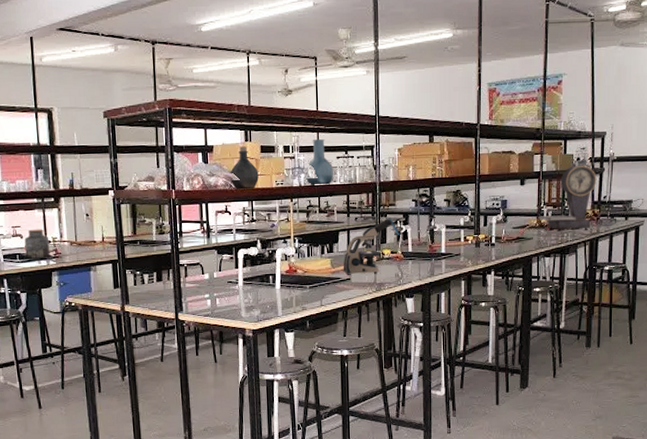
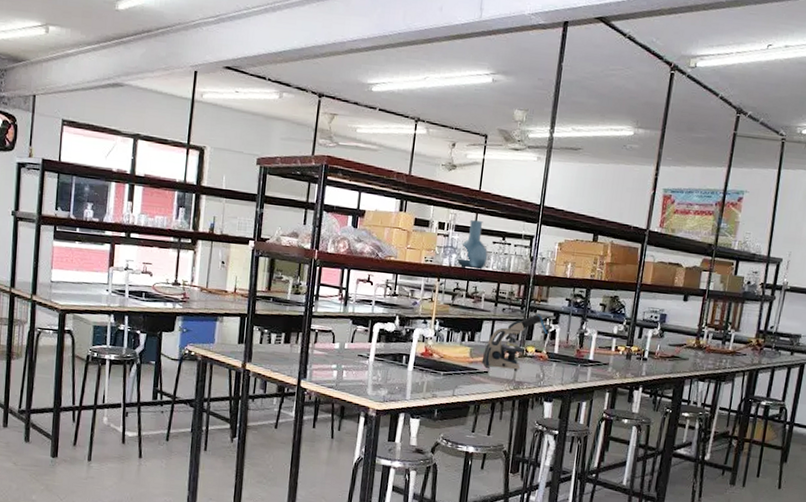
jar: present [24,229,51,259] -> none [152,268,180,301]
flask: present [230,146,259,190] -> none [378,215,409,262]
scale: present [538,165,596,232] -> none [697,288,766,360]

